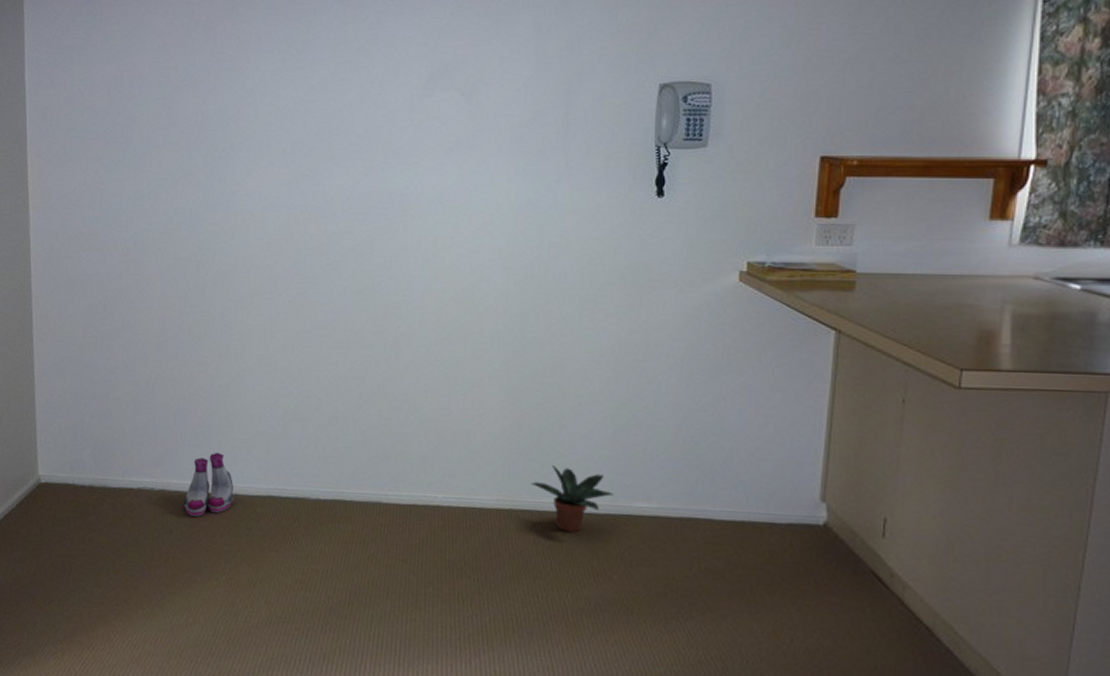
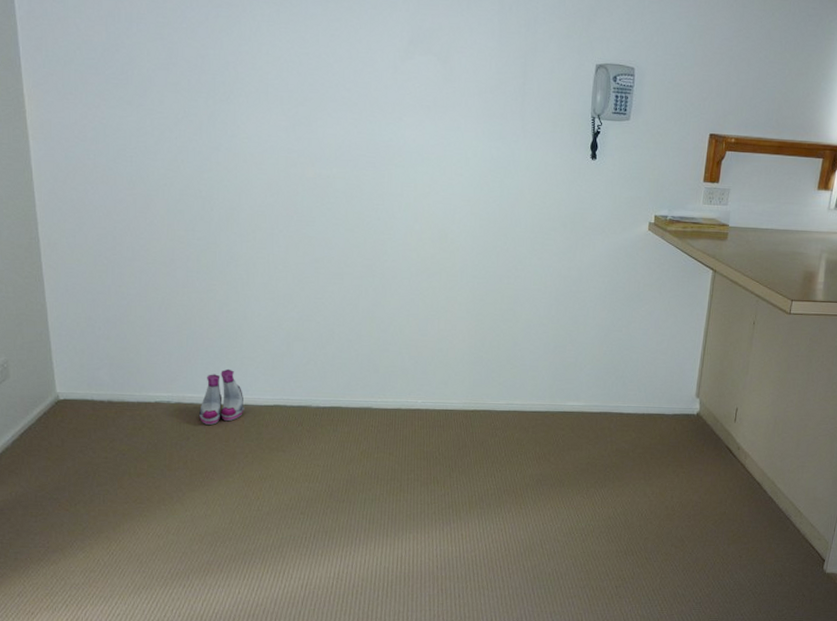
potted plant: present [531,465,614,532] -> none [491,375,553,426]

